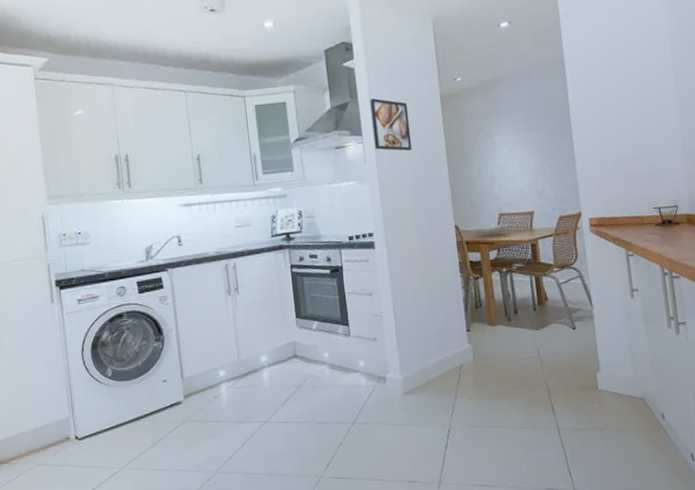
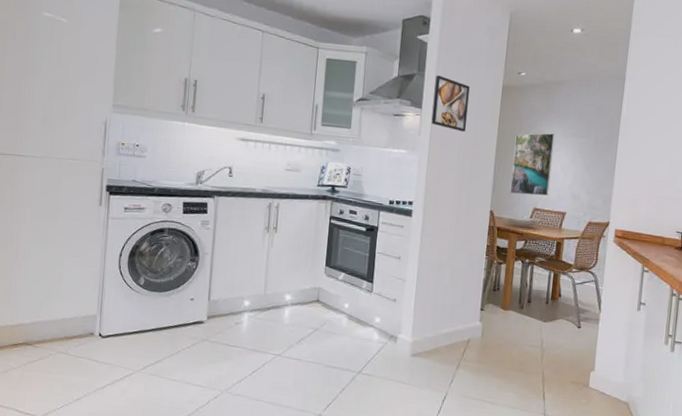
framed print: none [464,133,512,204] -> present [509,133,555,196]

